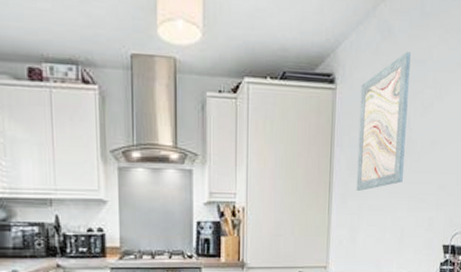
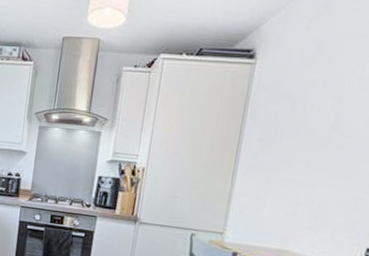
wall art: present [356,52,411,191] -> none [266,26,352,163]

